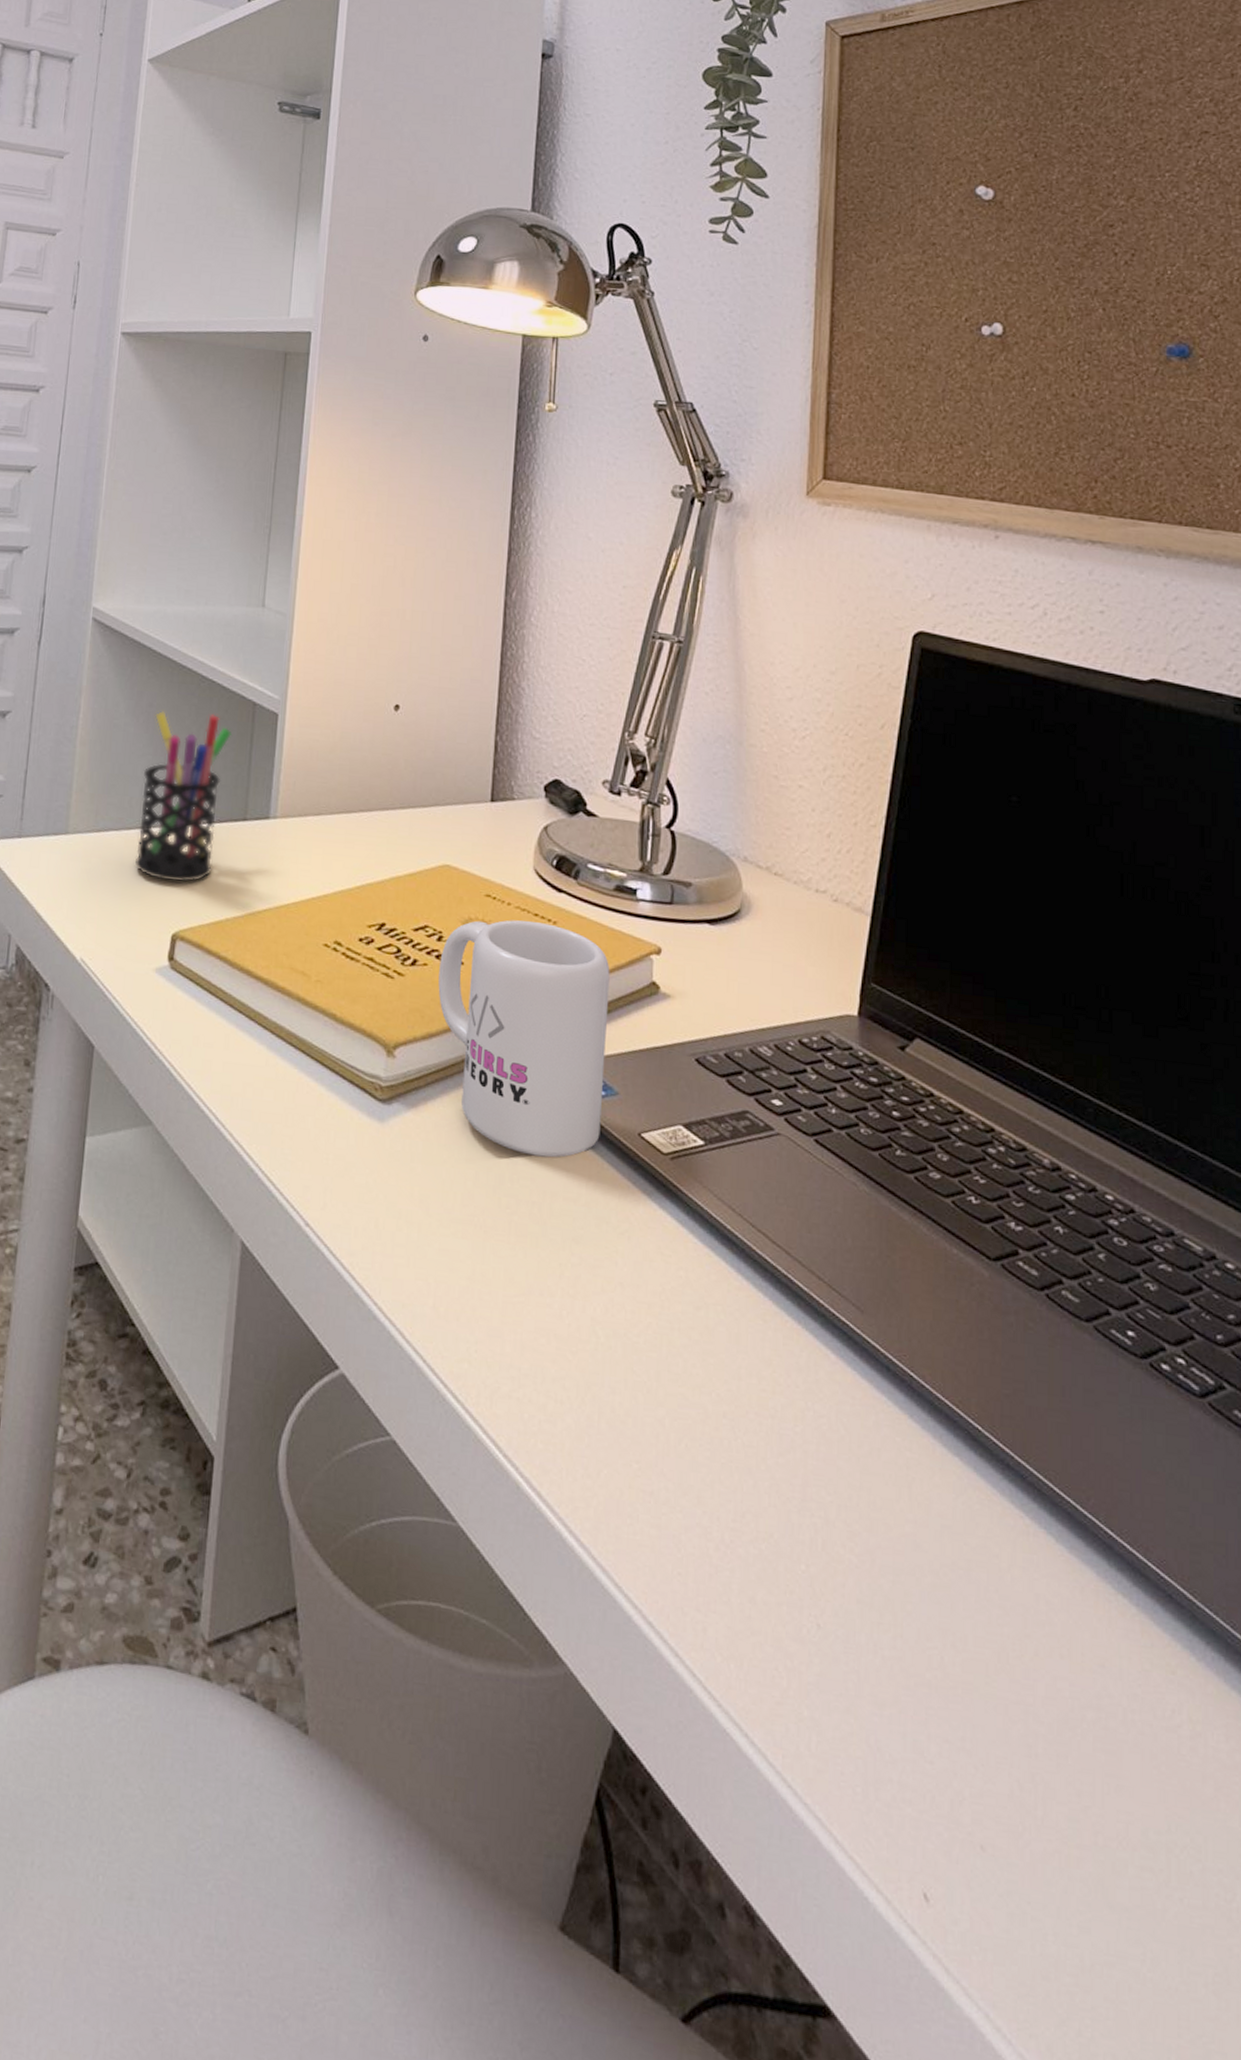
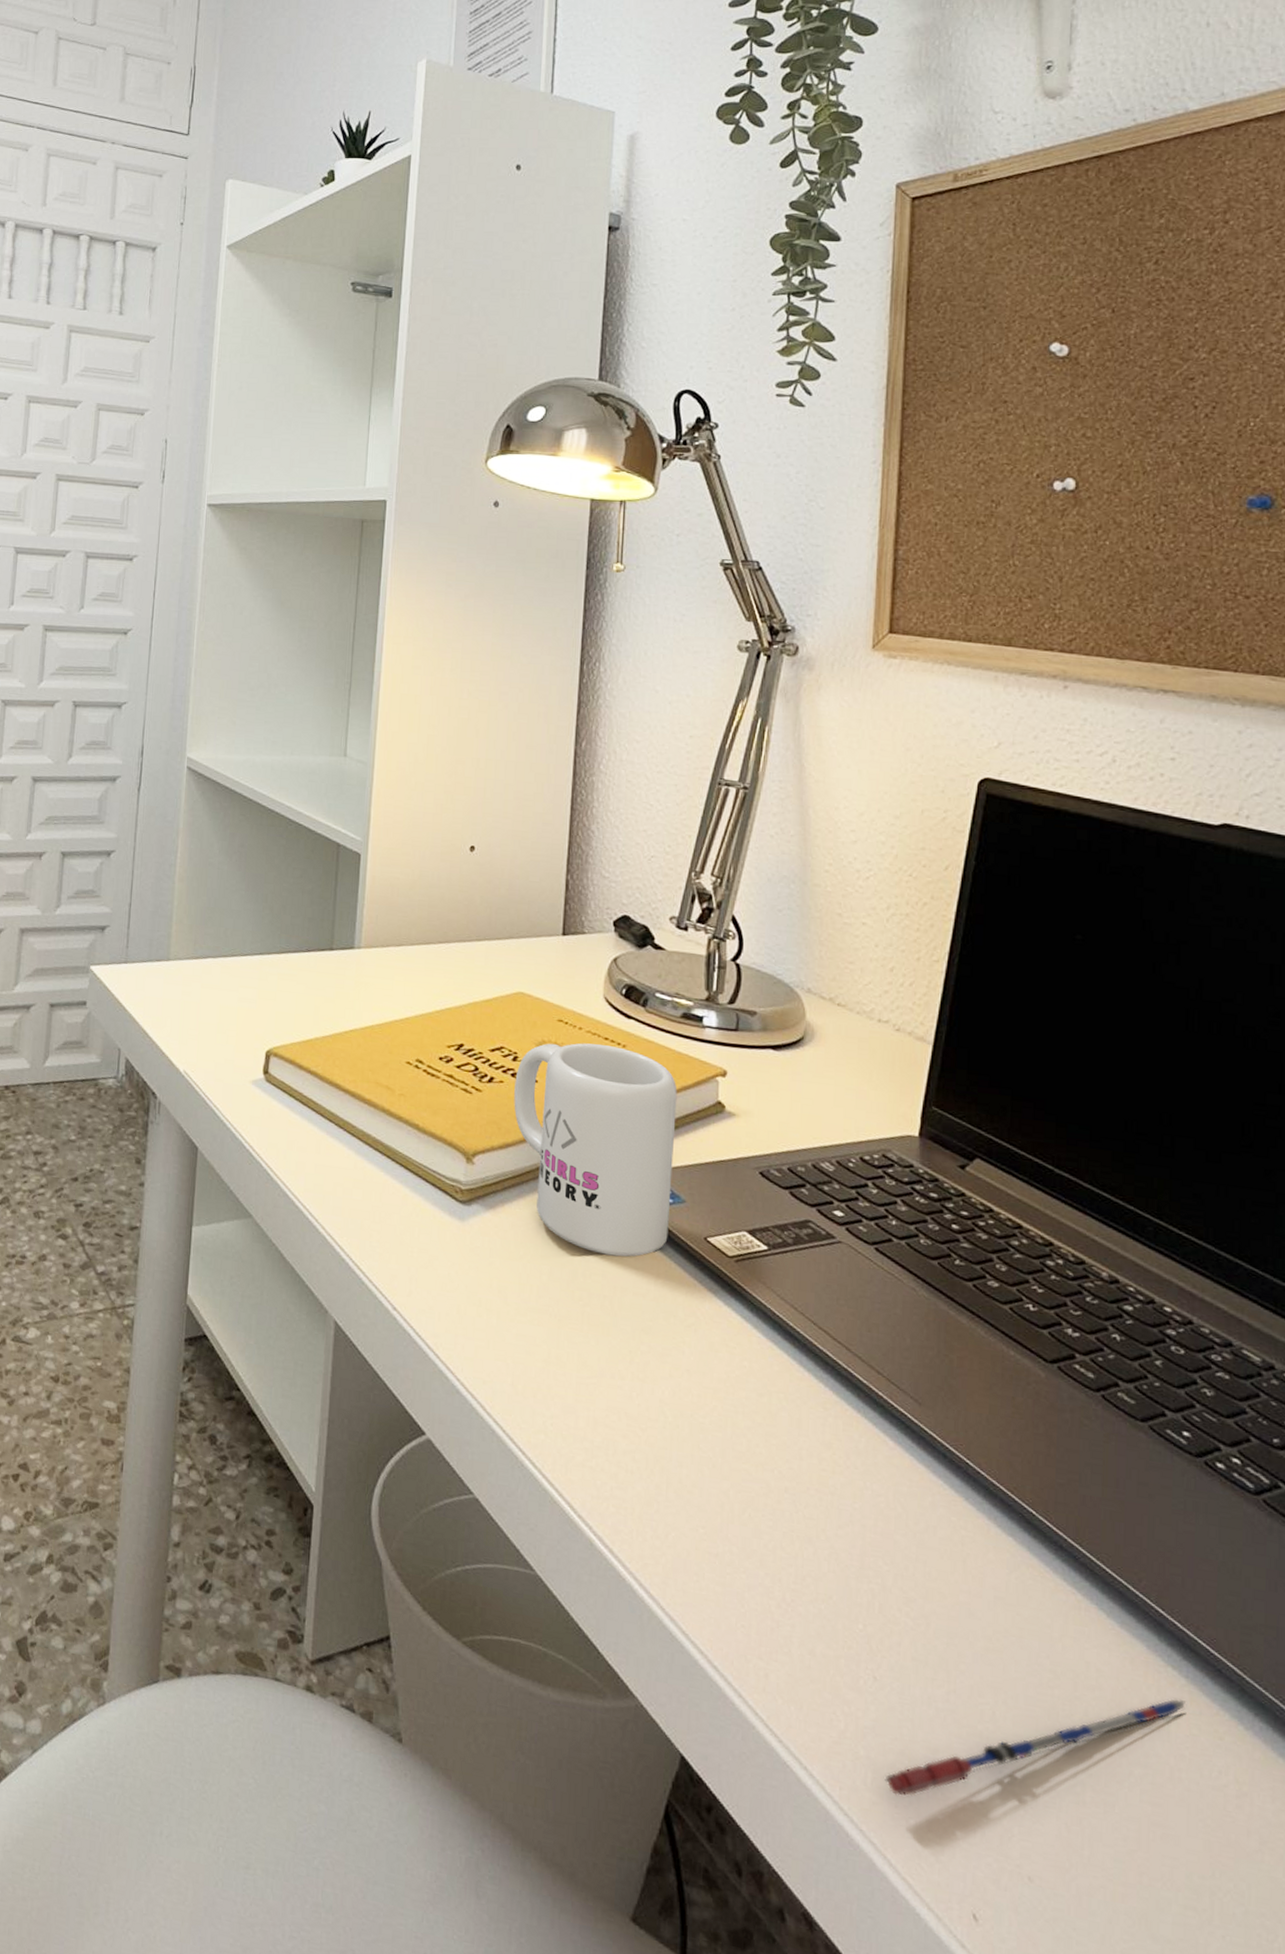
pen holder: present [135,711,233,883] -> none [231,851,319,1005]
pen: none [829,1630,1138,1761] -> present [884,1698,1187,1797]

